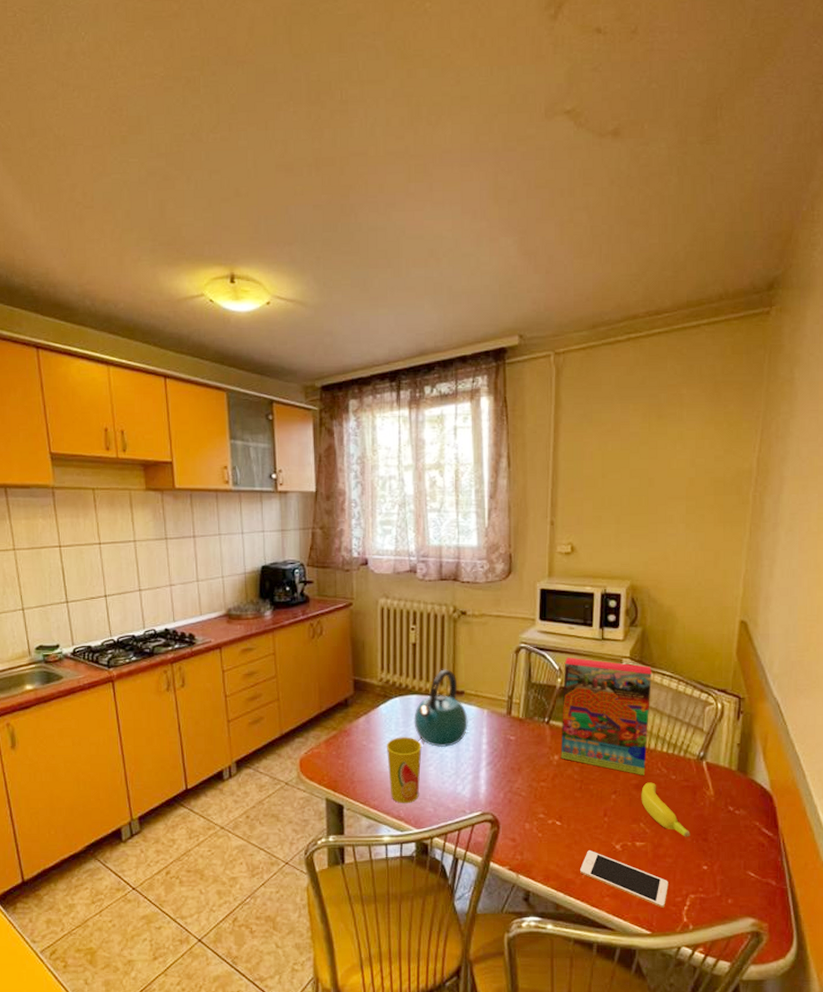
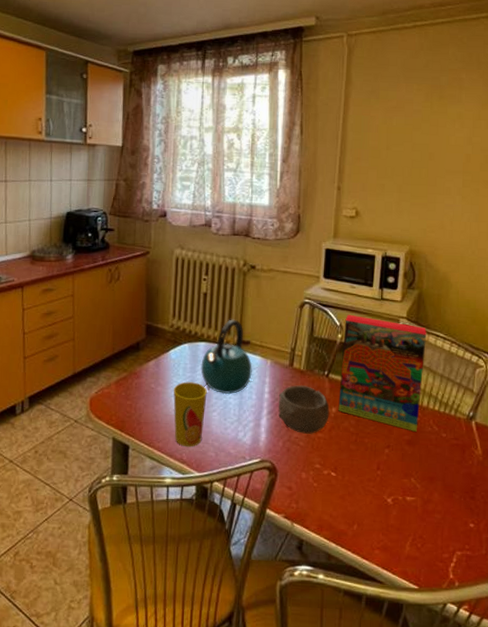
bowl: none [498,733,552,783] -> present [278,384,330,434]
cell phone: present [580,851,668,908] -> none [352,503,436,563]
banana: present [641,782,690,837] -> none [413,438,459,495]

